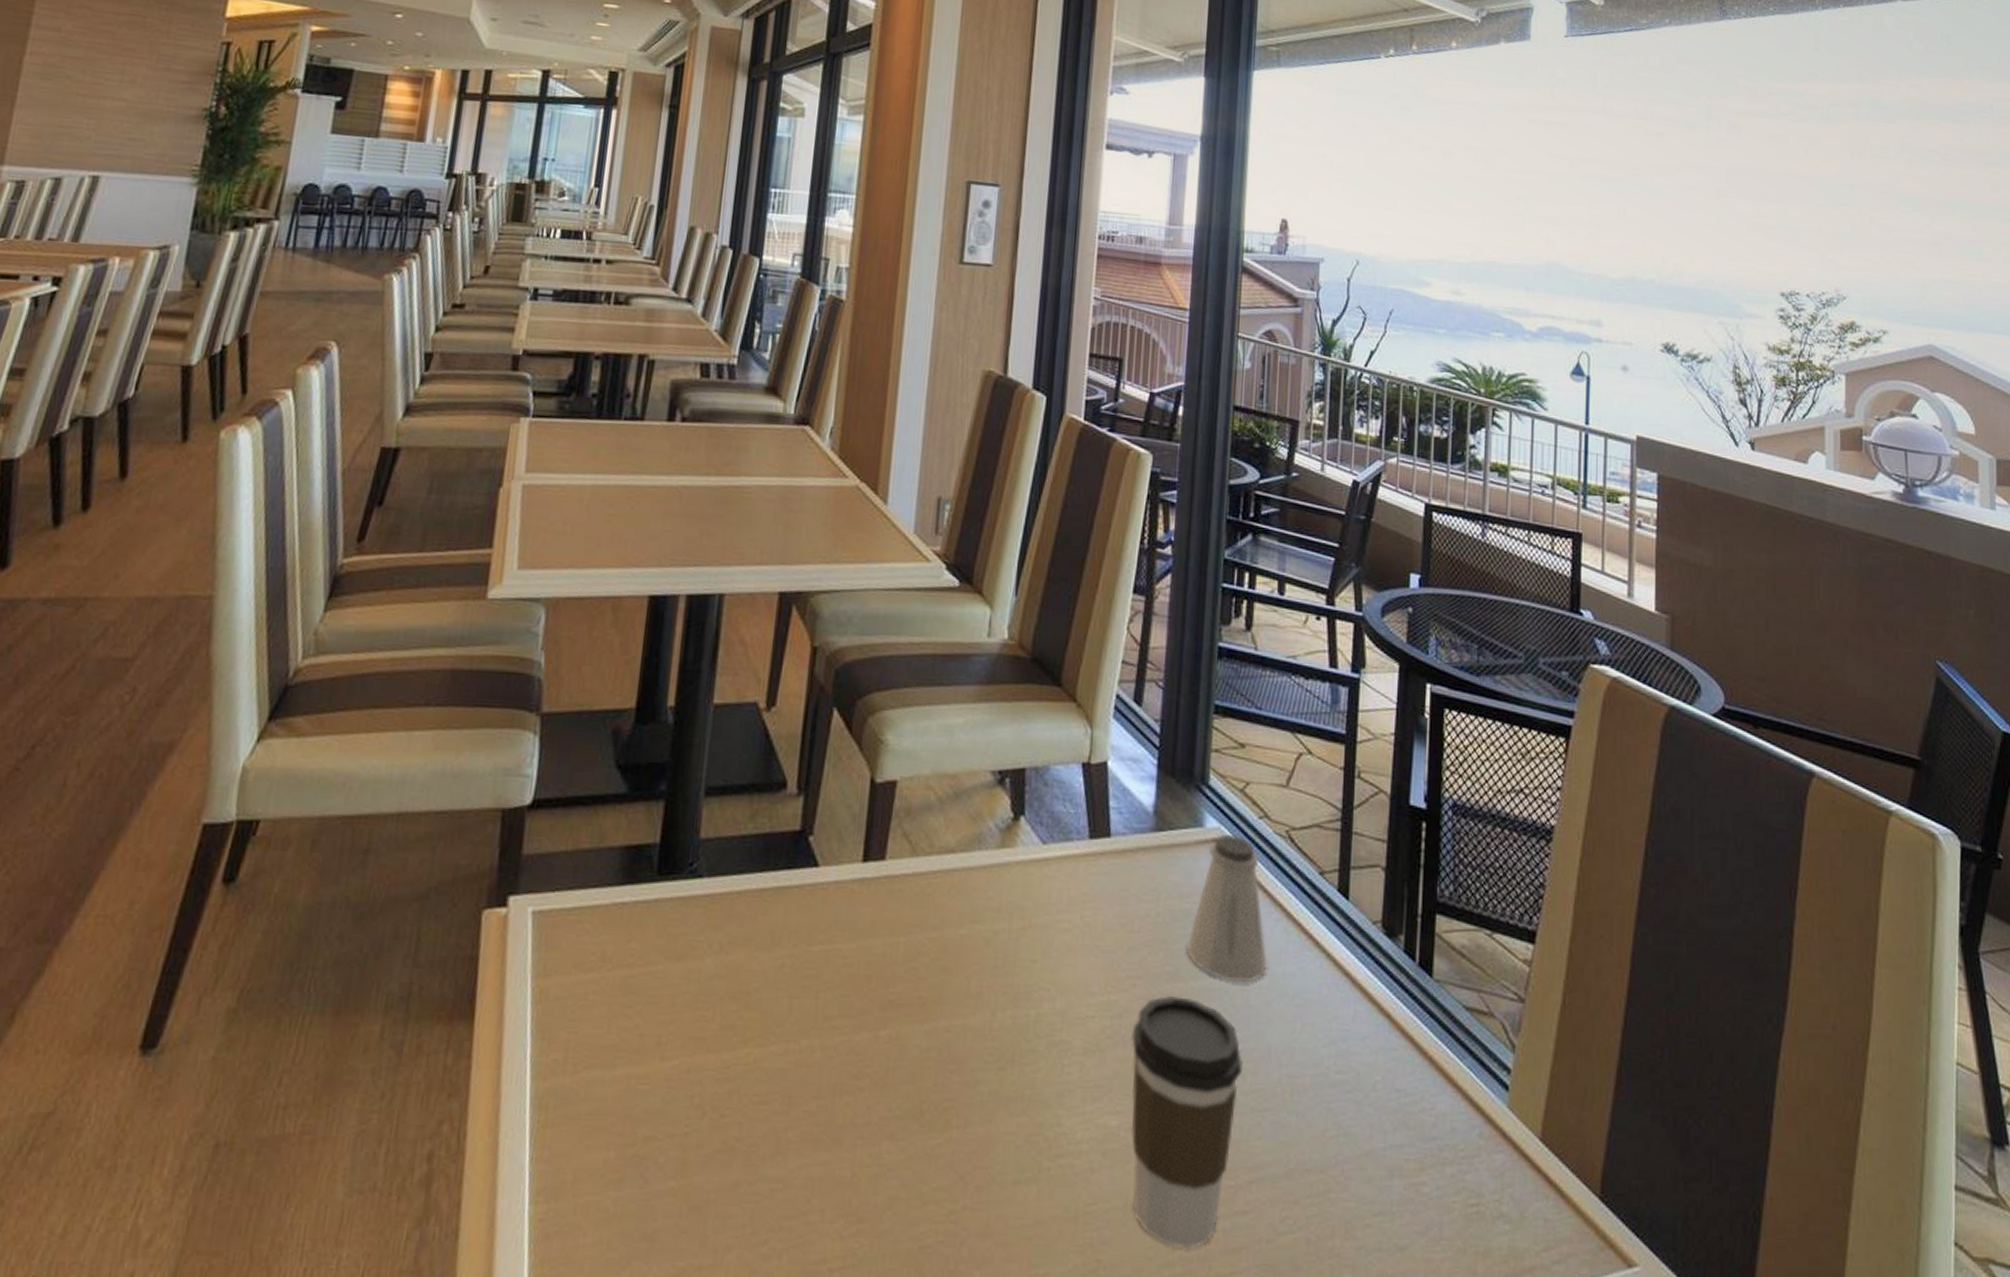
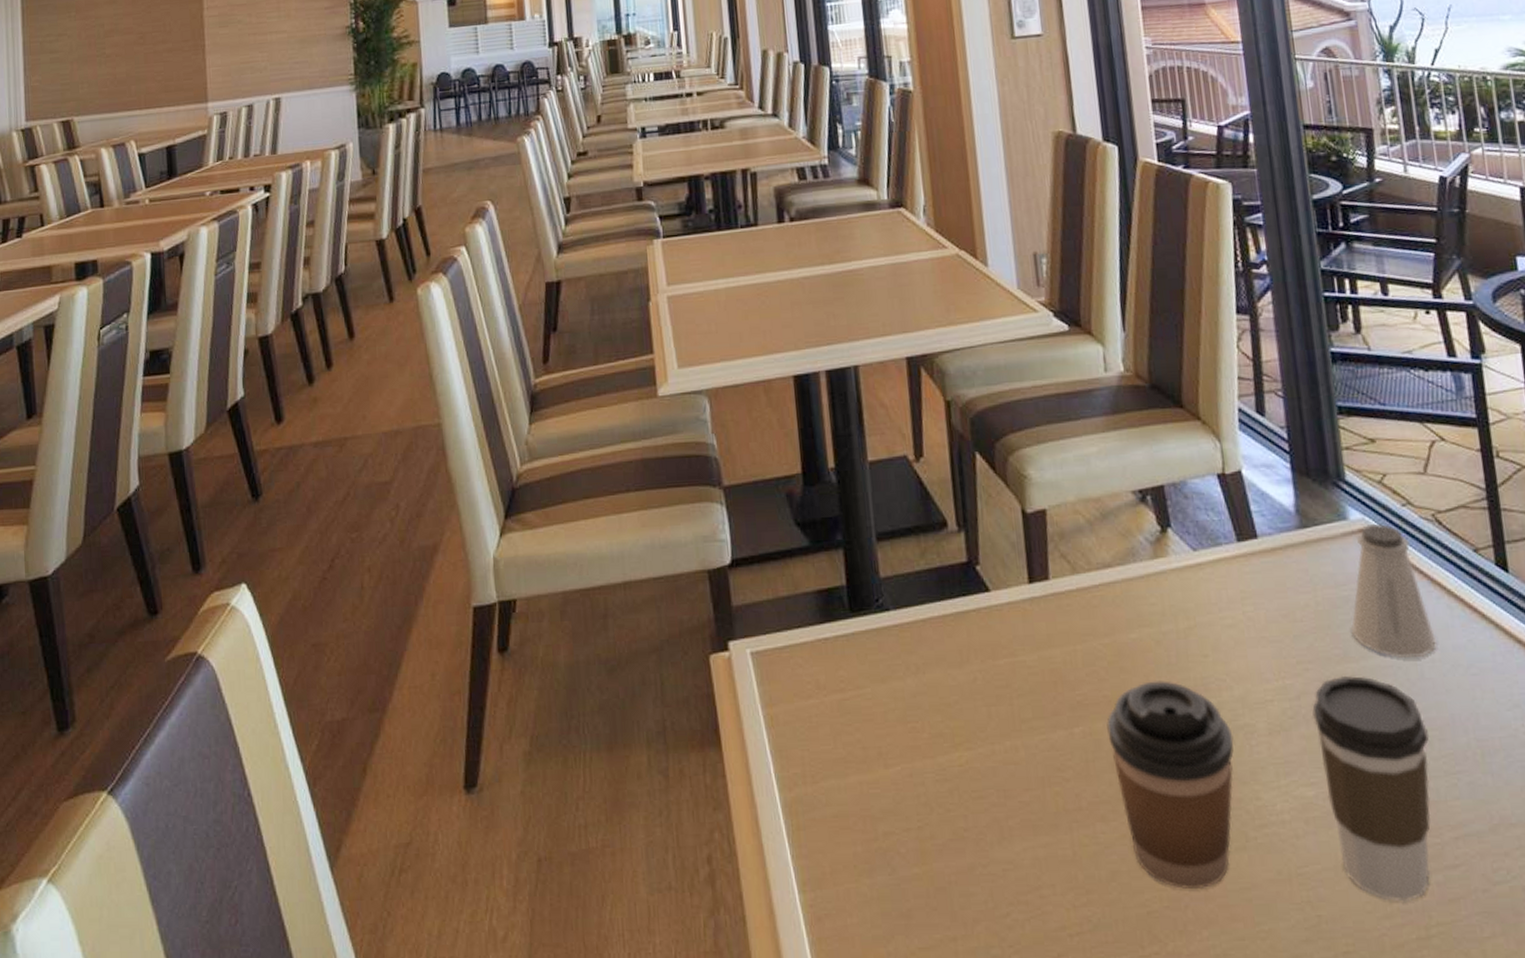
coffee cup: none [915,984,1047,1224] -> present [1106,681,1234,890]

